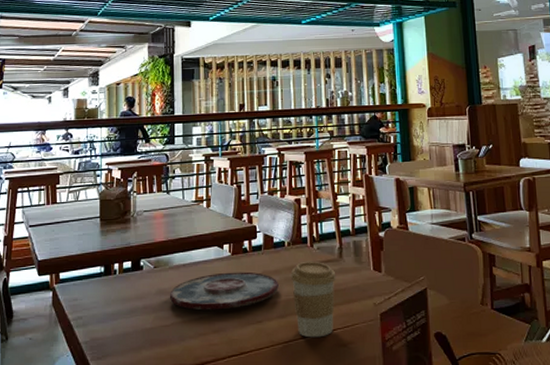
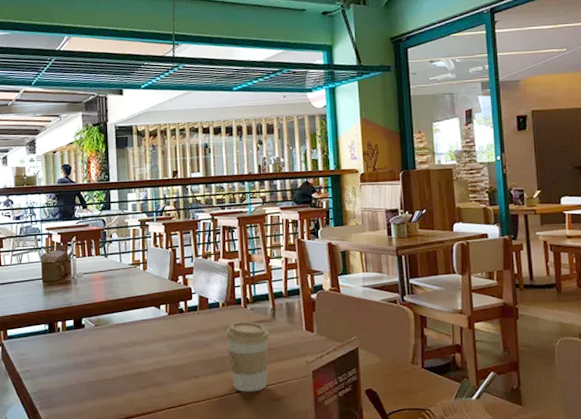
plate: present [169,272,279,311] -> none [110,330,214,366]

